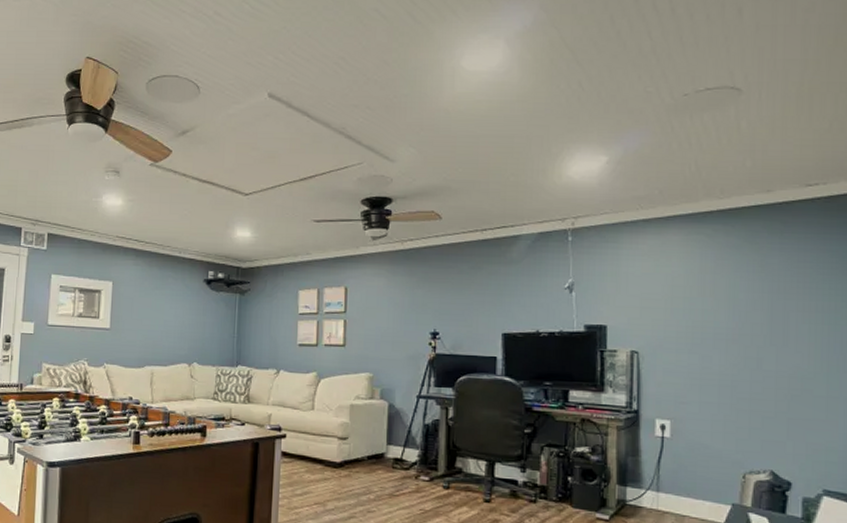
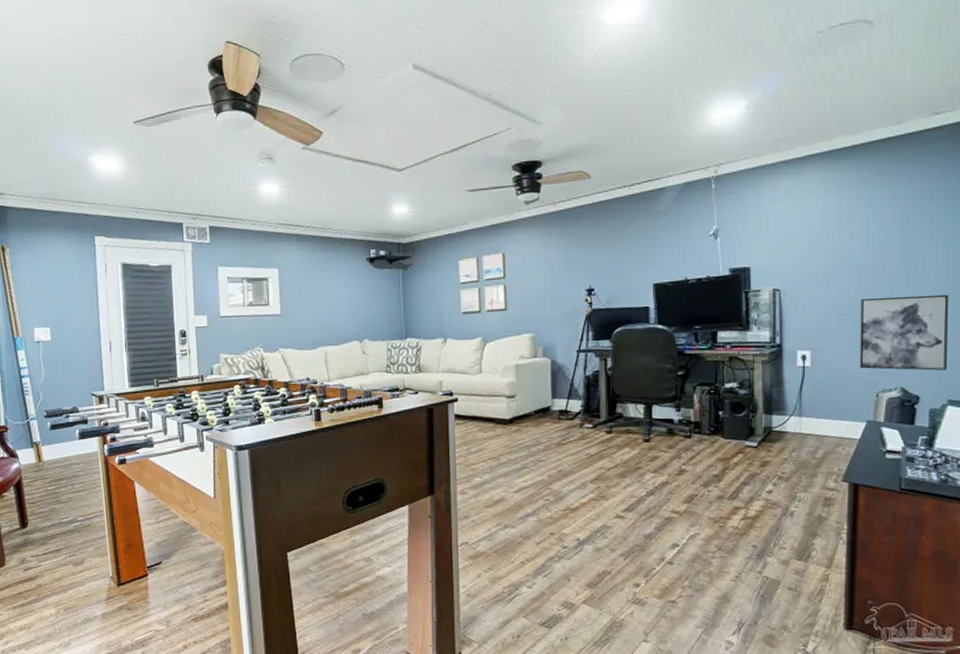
wall art: none [724,371,823,456] -> present [859,294,949,371]

